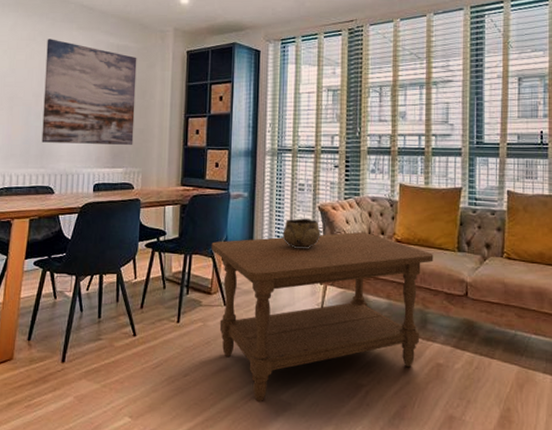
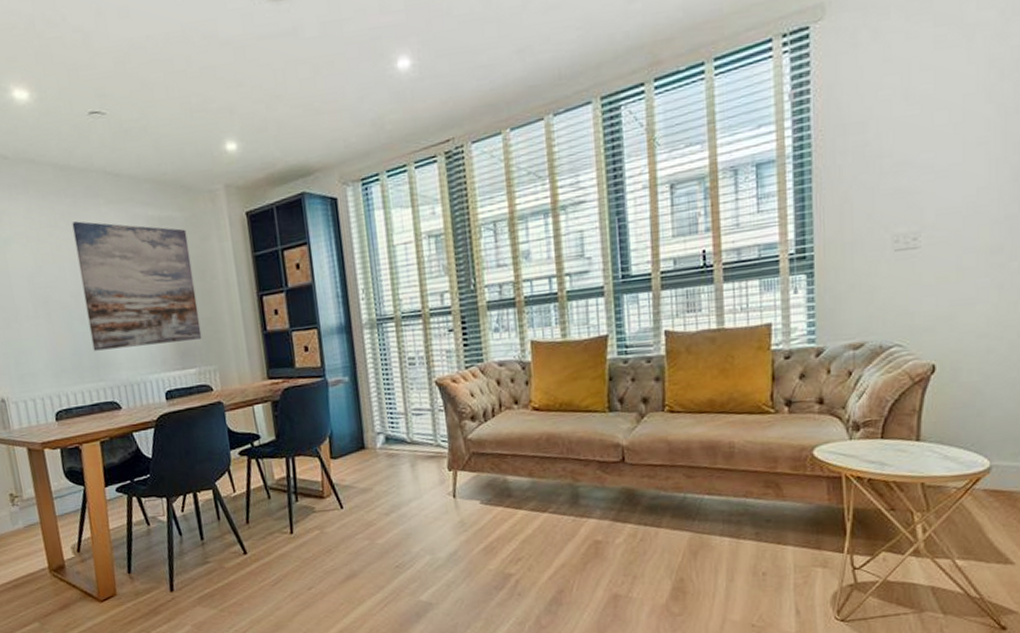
coffee table: present [211,232,434,403] -> none [314,404,581,607]
decorative bowl: present [282,218,321,249] -> none [396,397,442,434]

